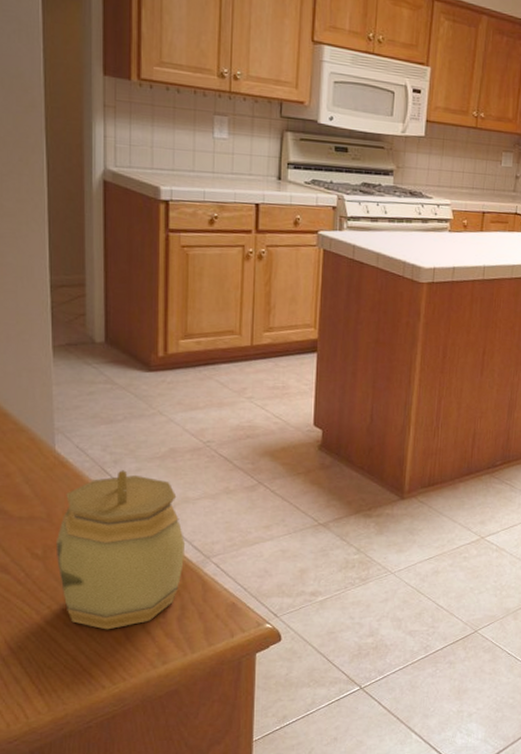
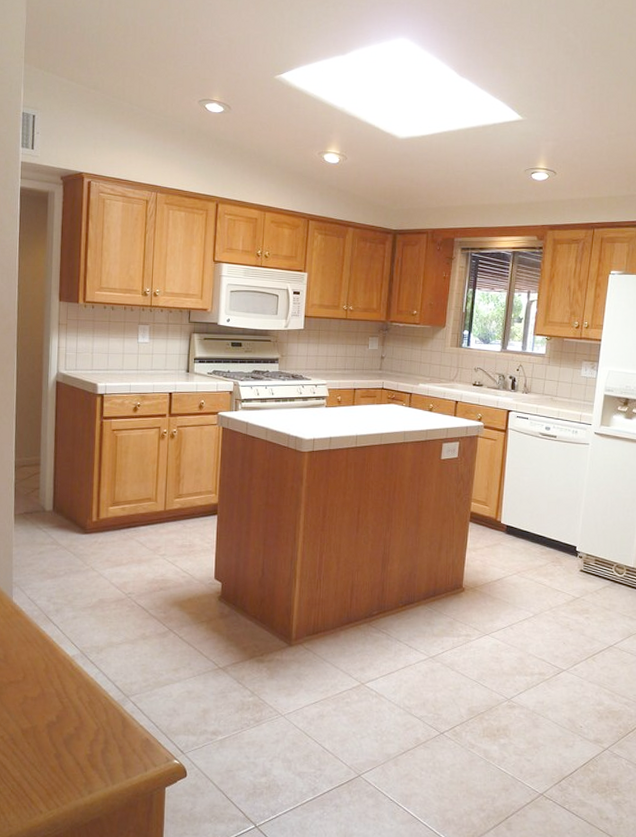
jar: present [55,470,186,630] -> none [9,618,110,760]

